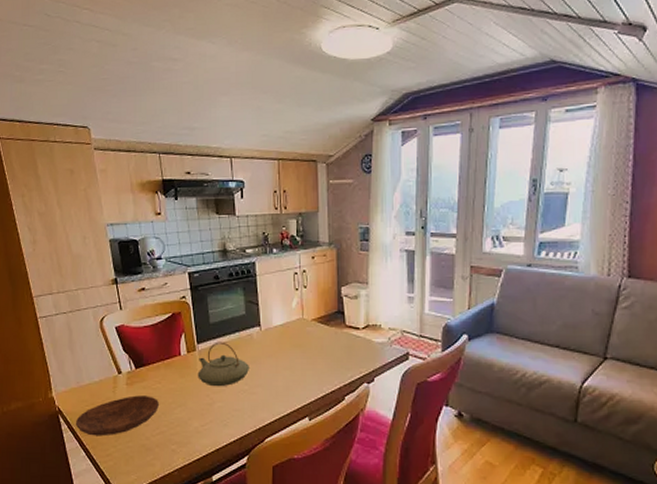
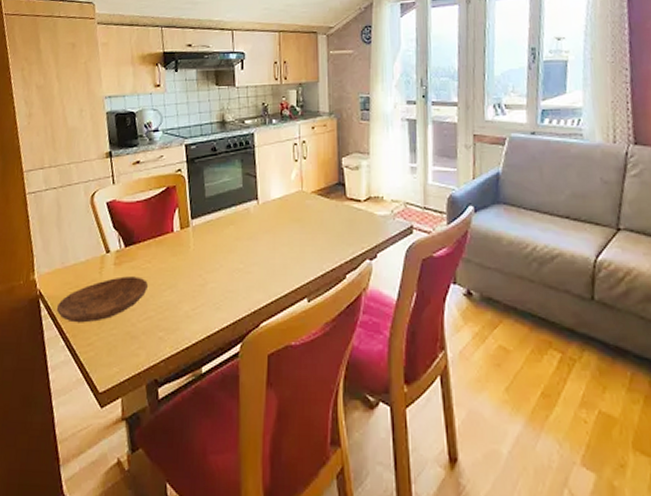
teapot: present [197,341,250,387] -> none [190,216,246,266]

